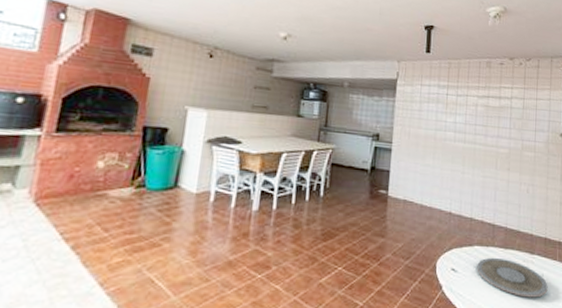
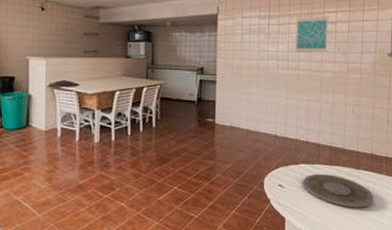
wall art: none [472,90,505,128] -> present [295,16,329,53]

